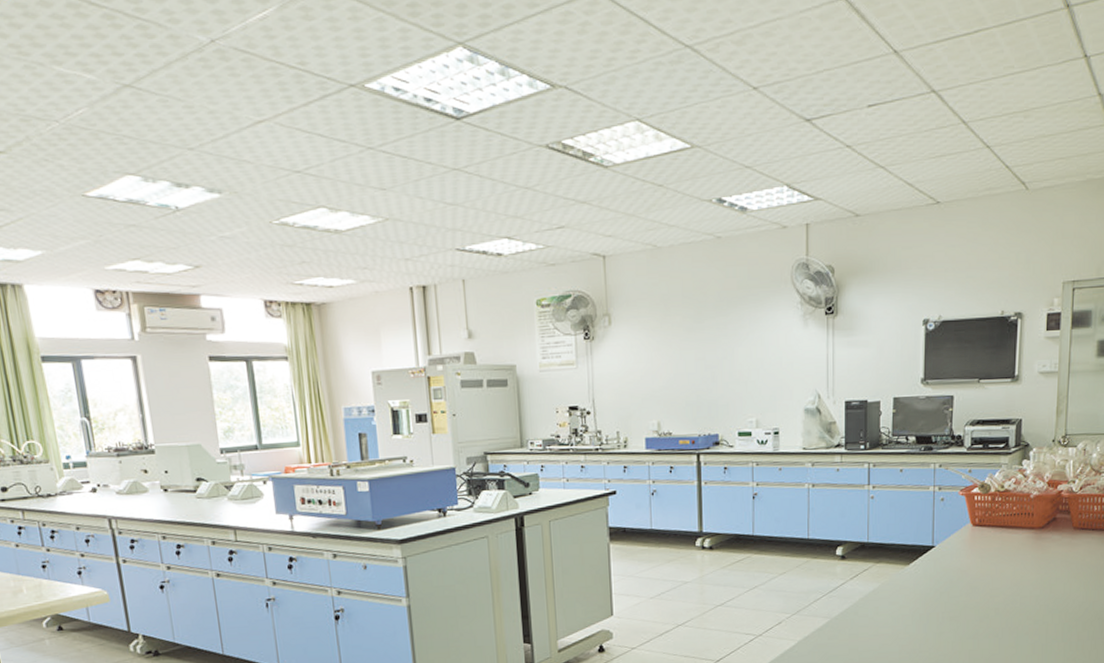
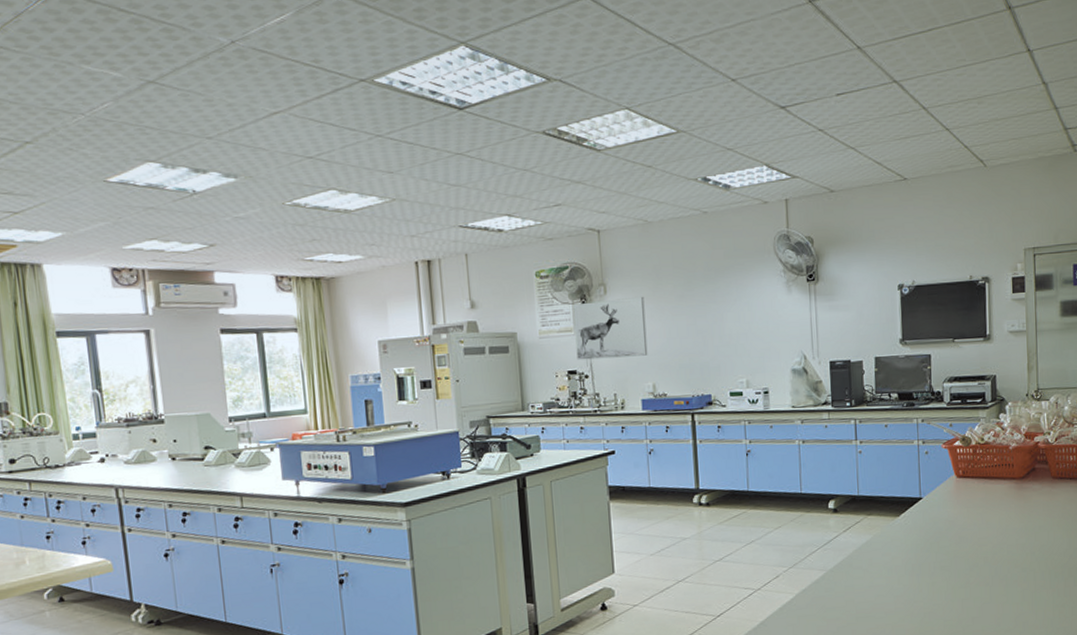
wall art: none [575,328,653,396] -> present [573,296,648,361]

